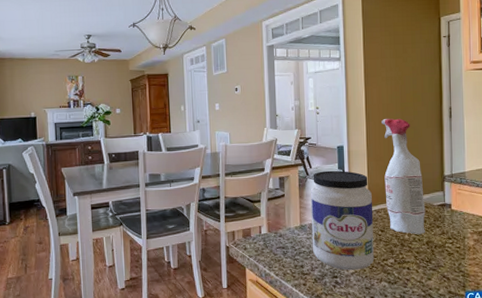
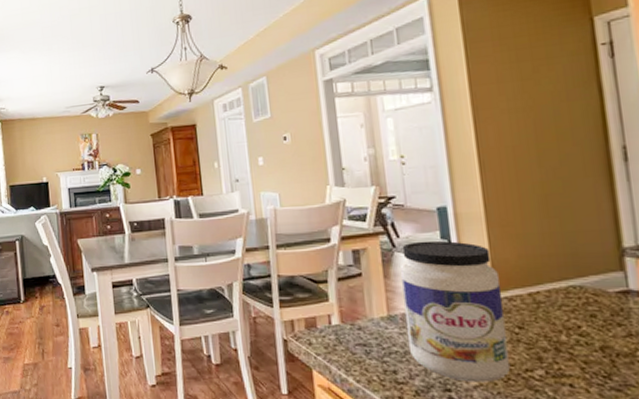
spray bottle: present [382,118,426,235] -> none [505,165,596,336]

